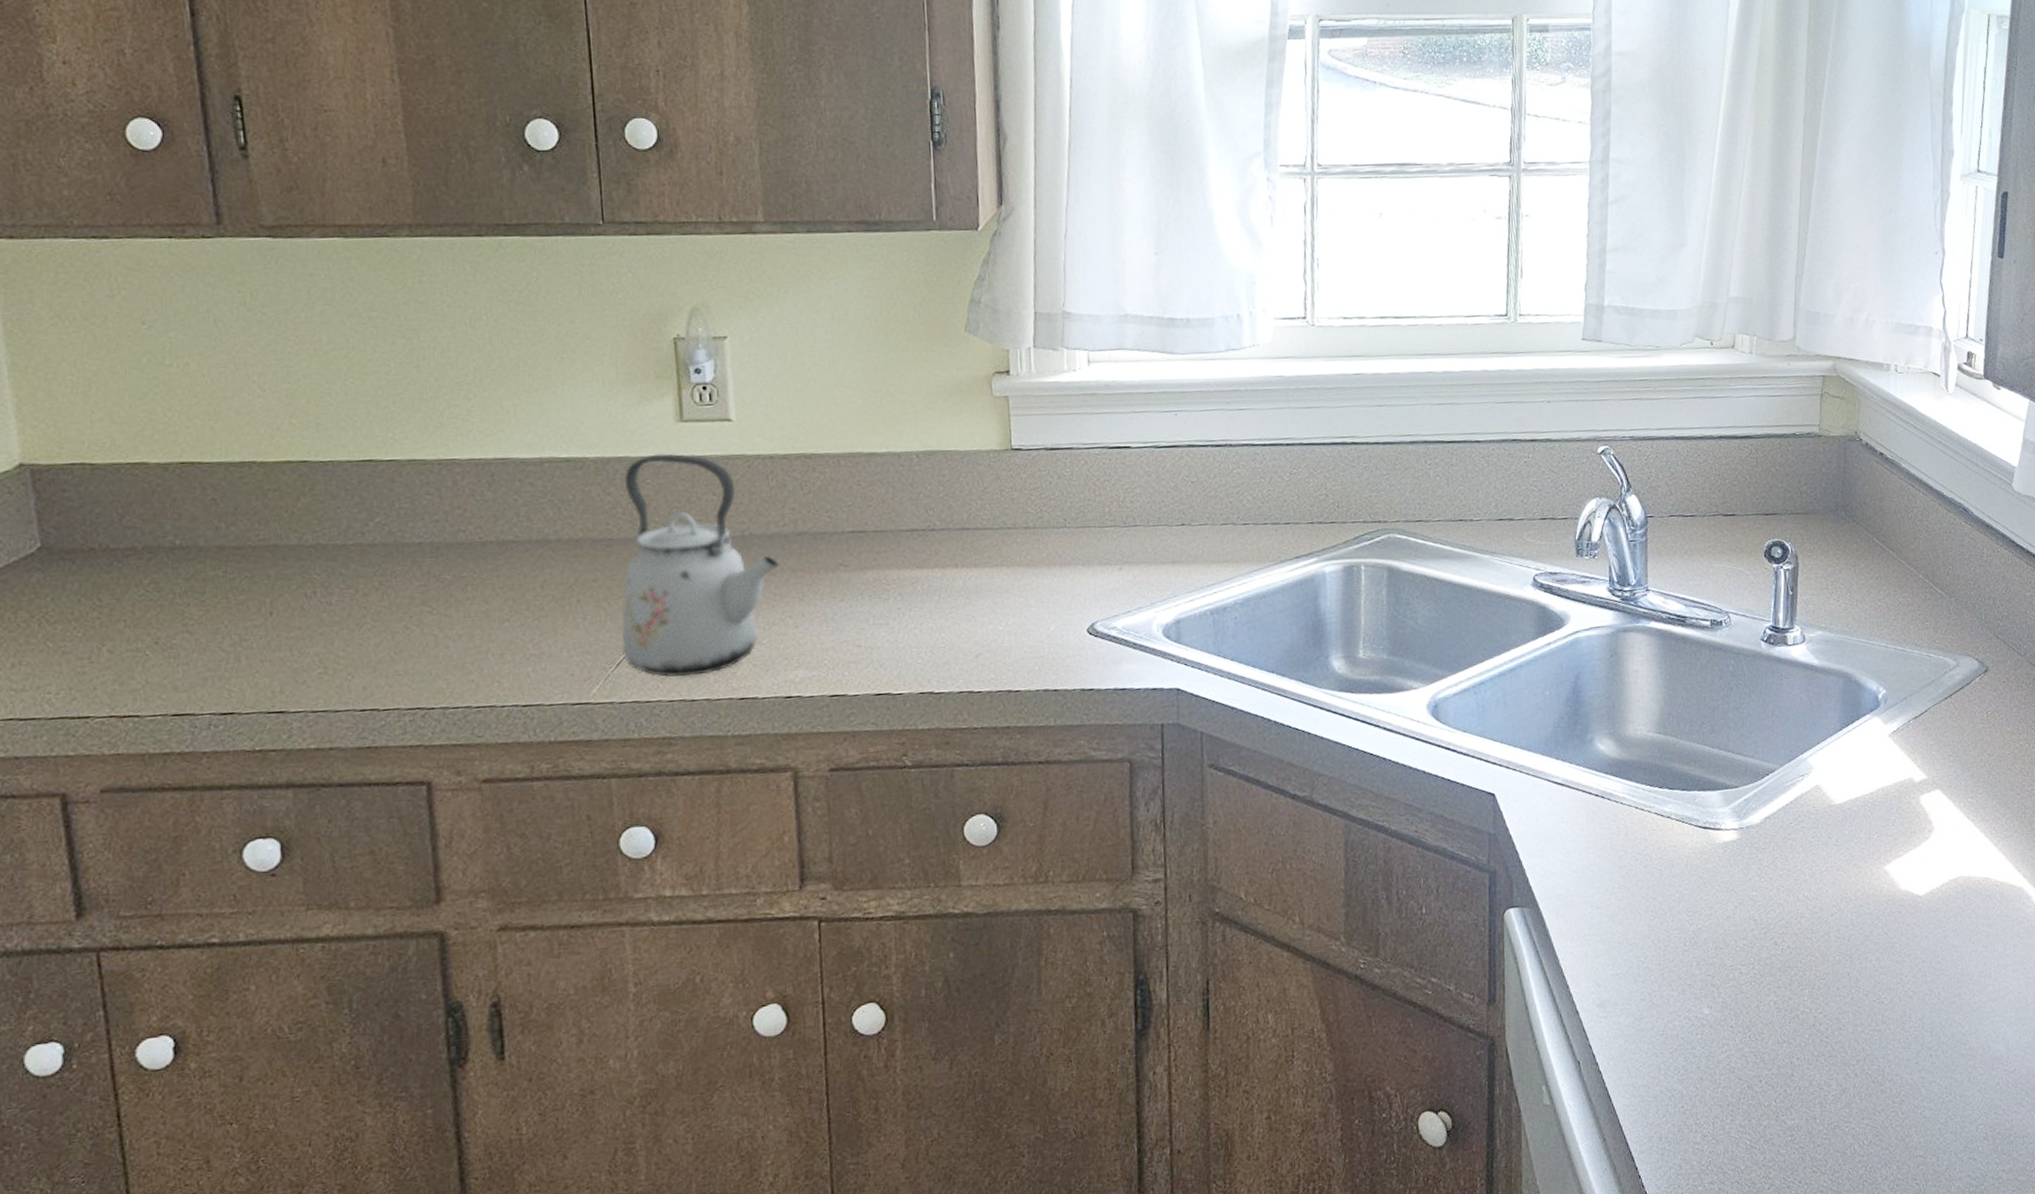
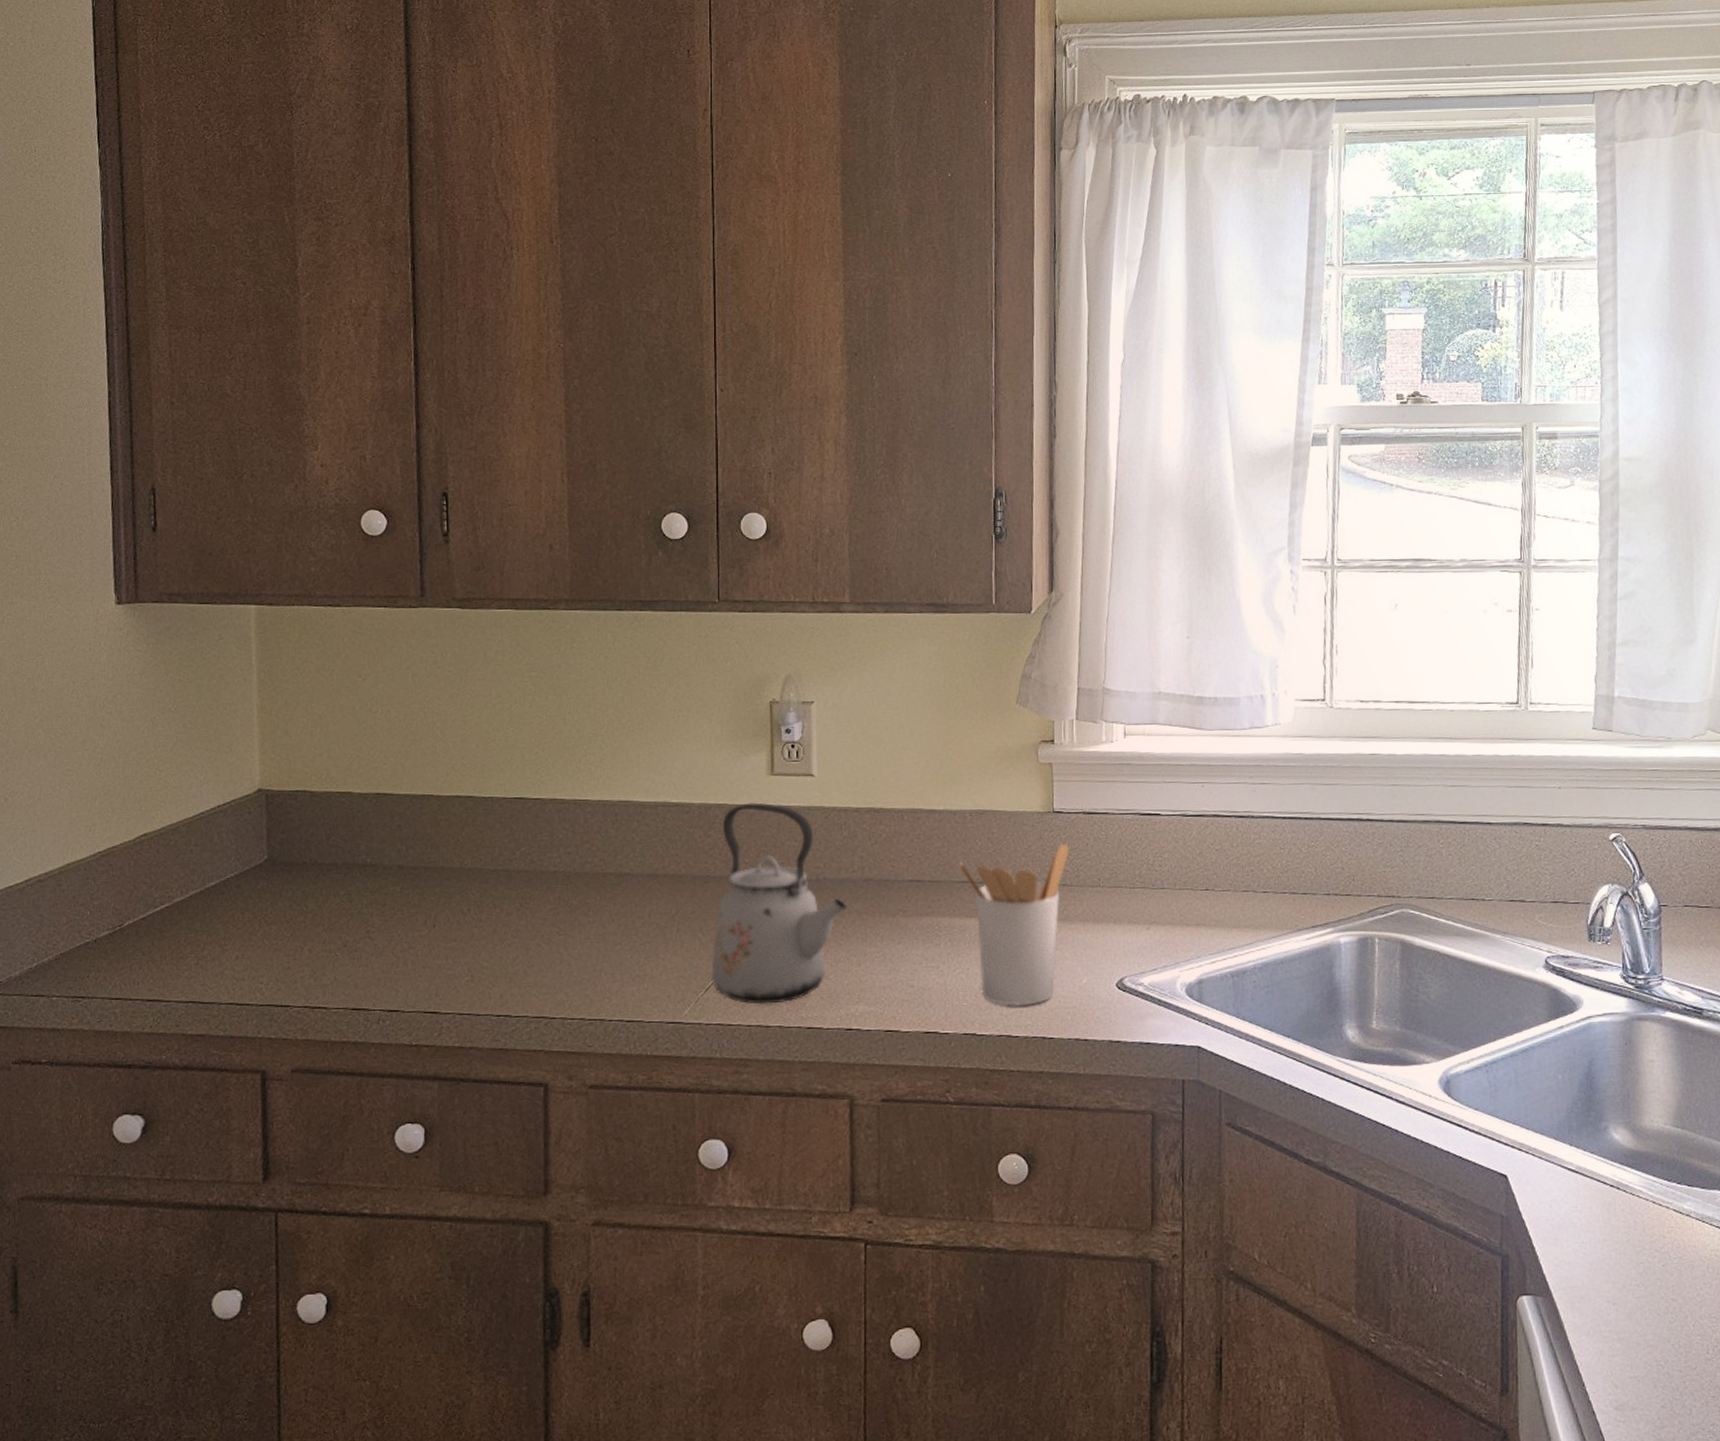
utensil holder: none [906,484,1031,660] -> present [959,844,1069,1006]

